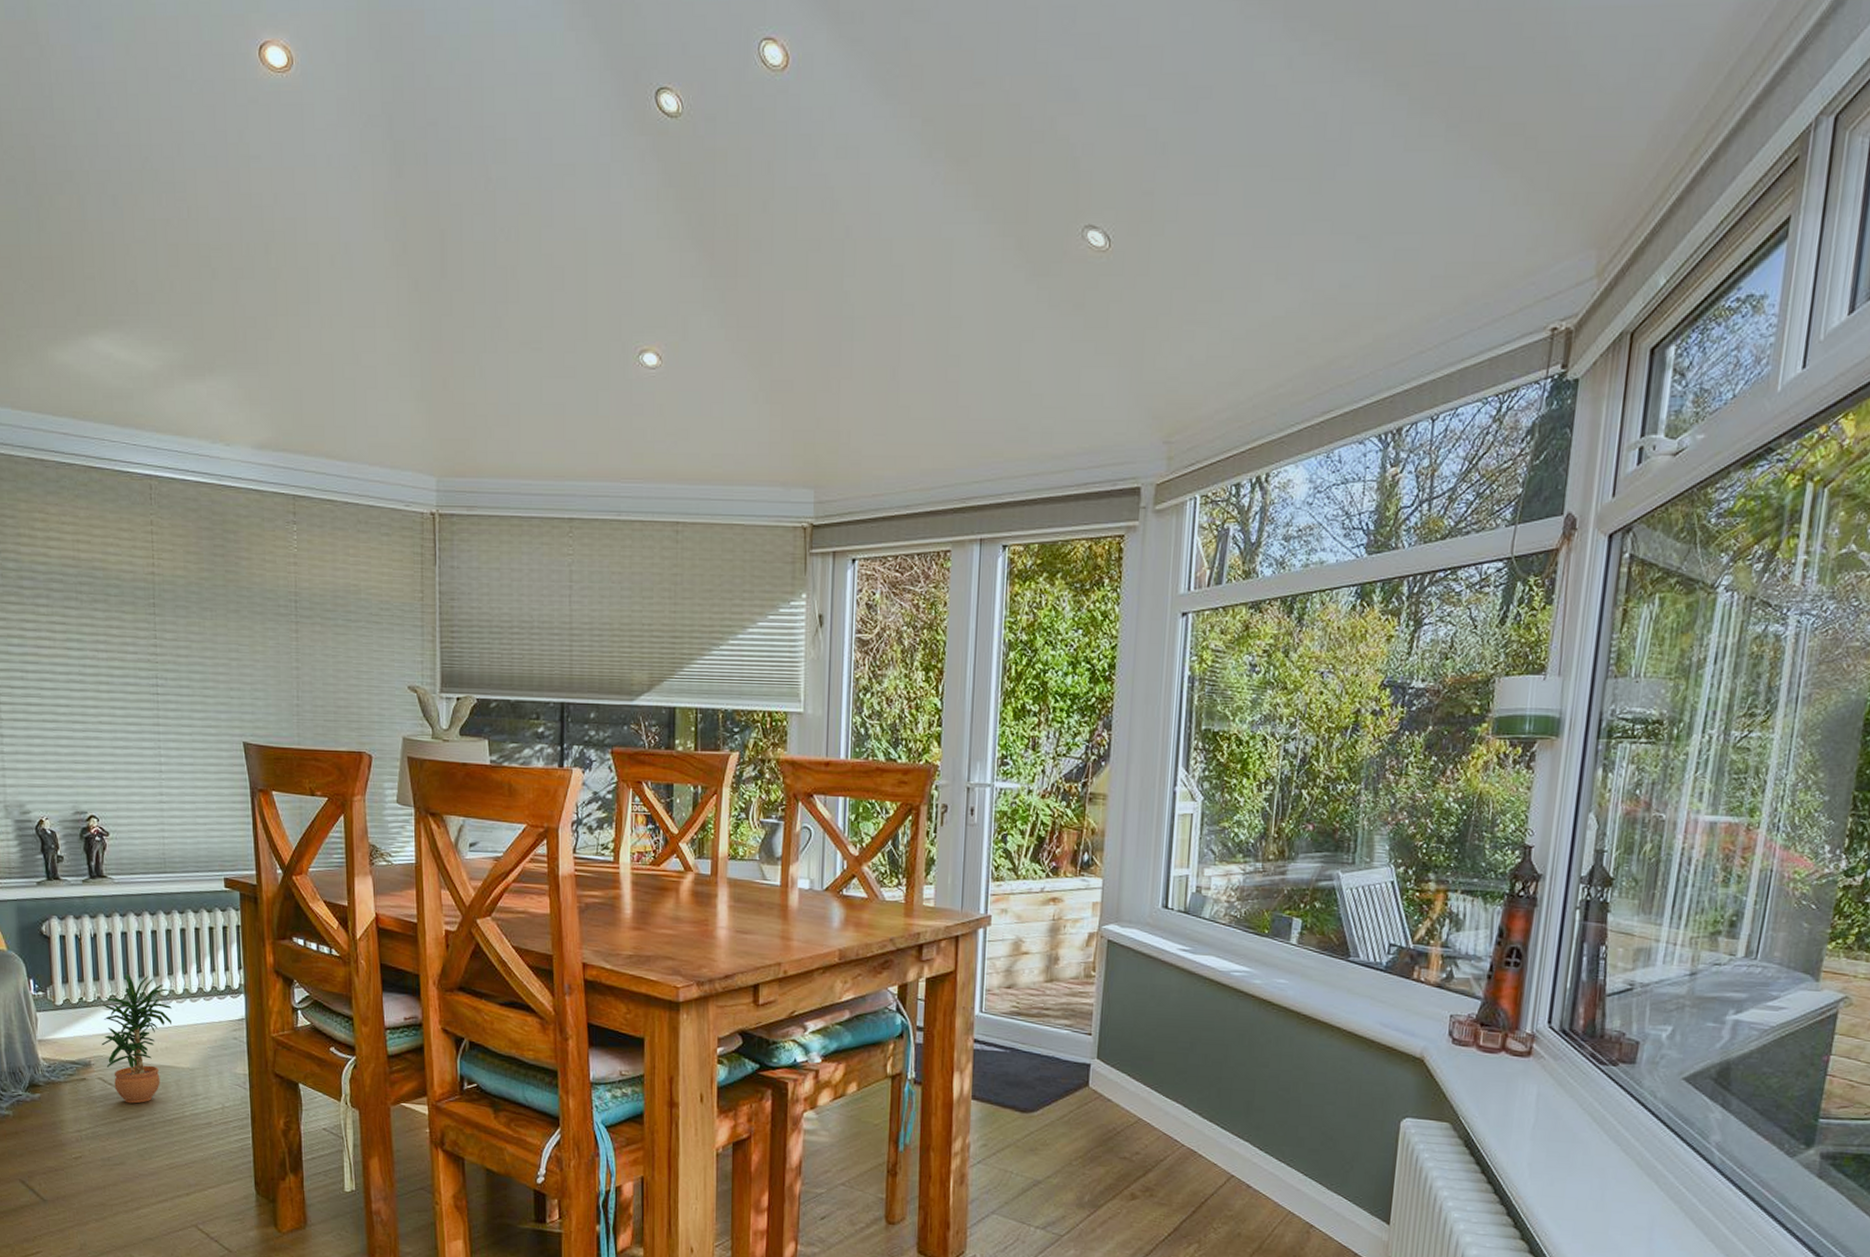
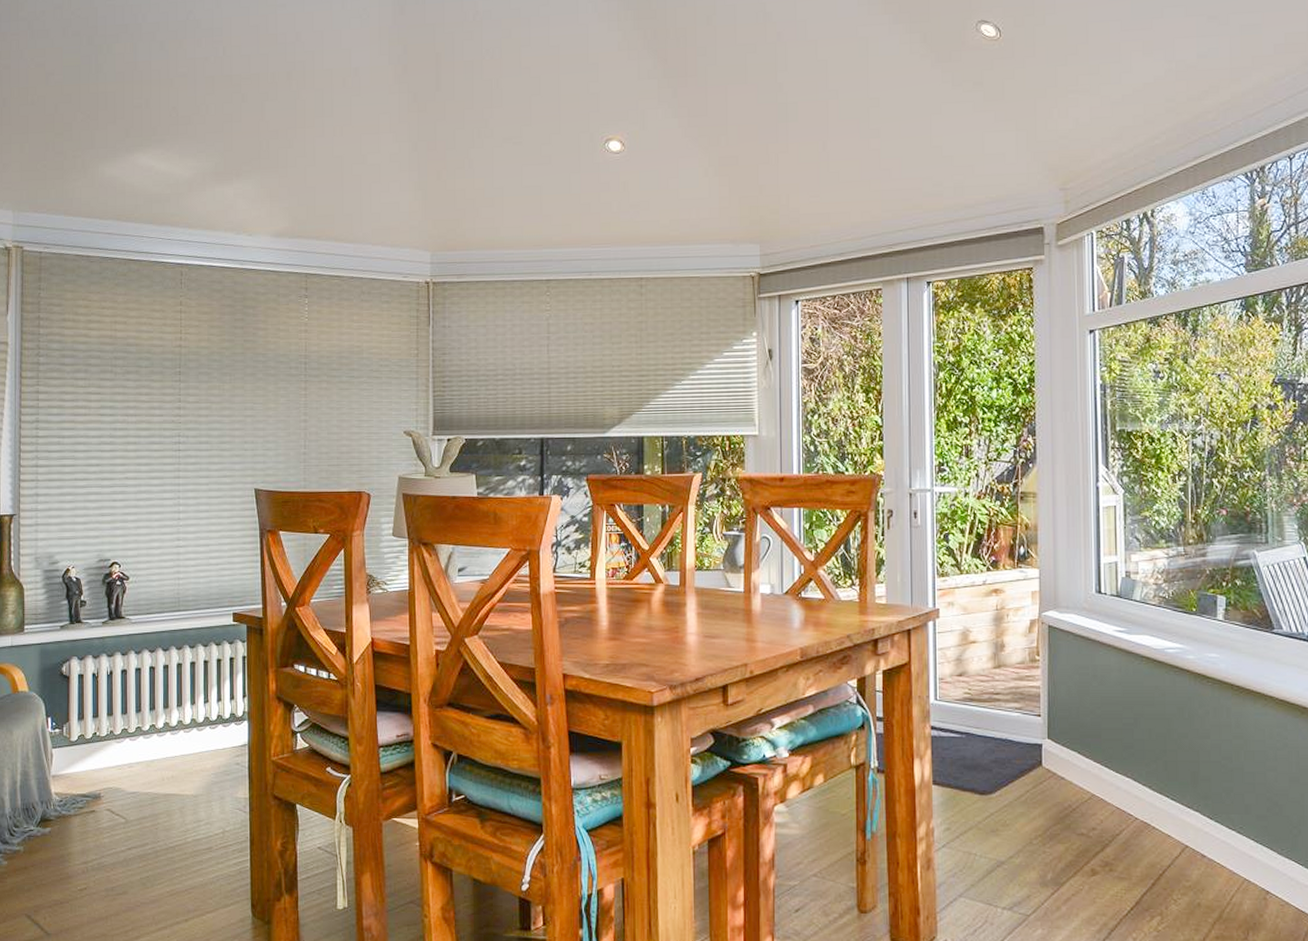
potted plant: present [101,973,172,1104] -> none [111,707,179,833]

